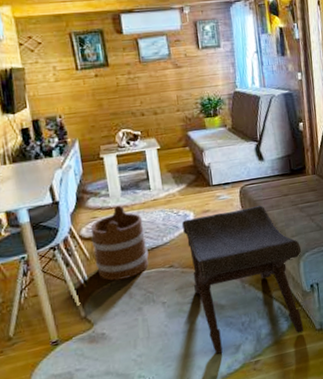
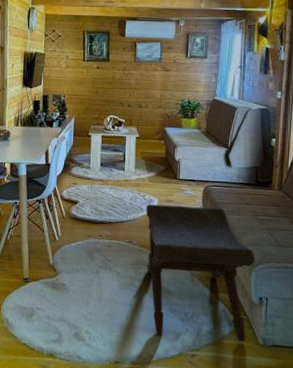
bucket: present [90,205,149,281] -> none [69,178,114,243]

